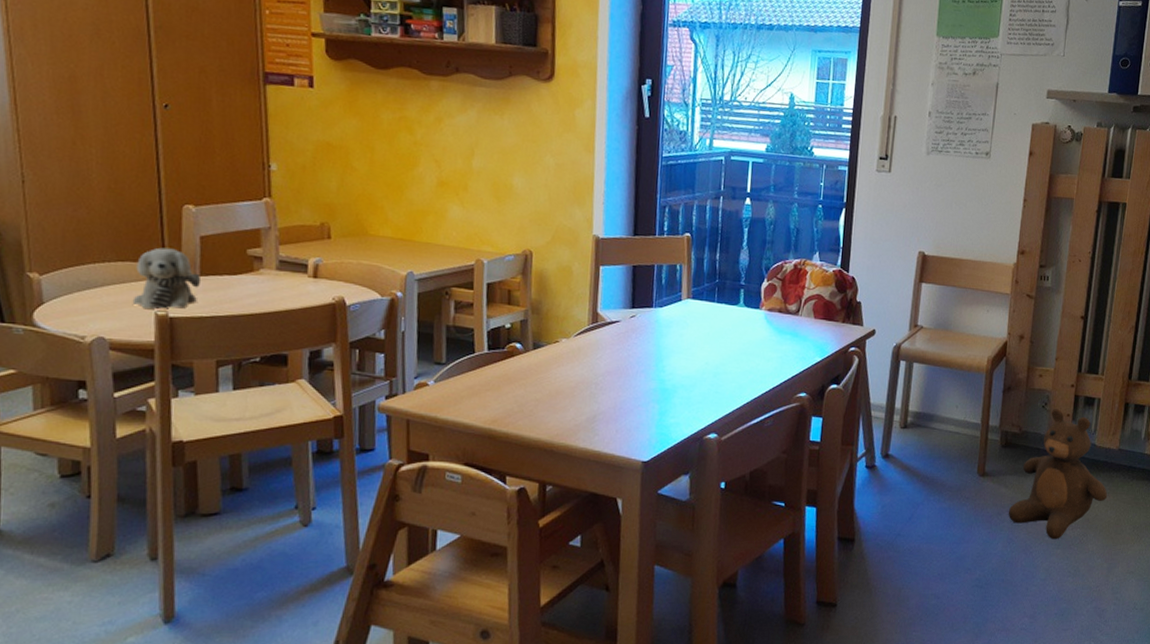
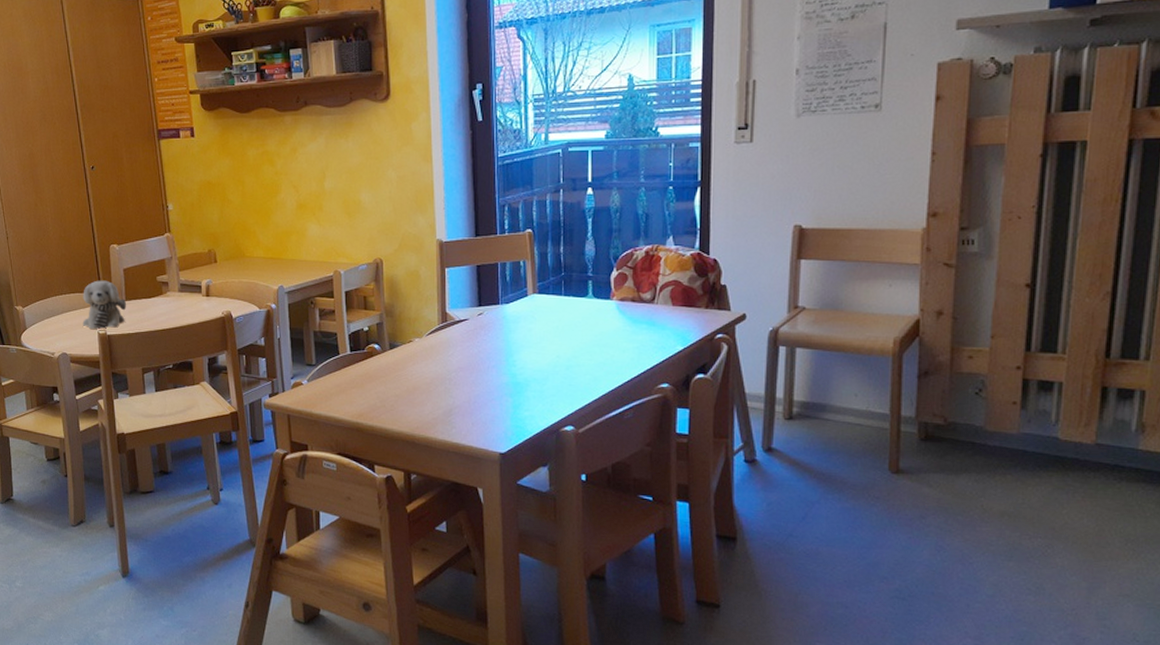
teddy bear: present [1008,409,1108,540] -> none [934,396,1082,550]

